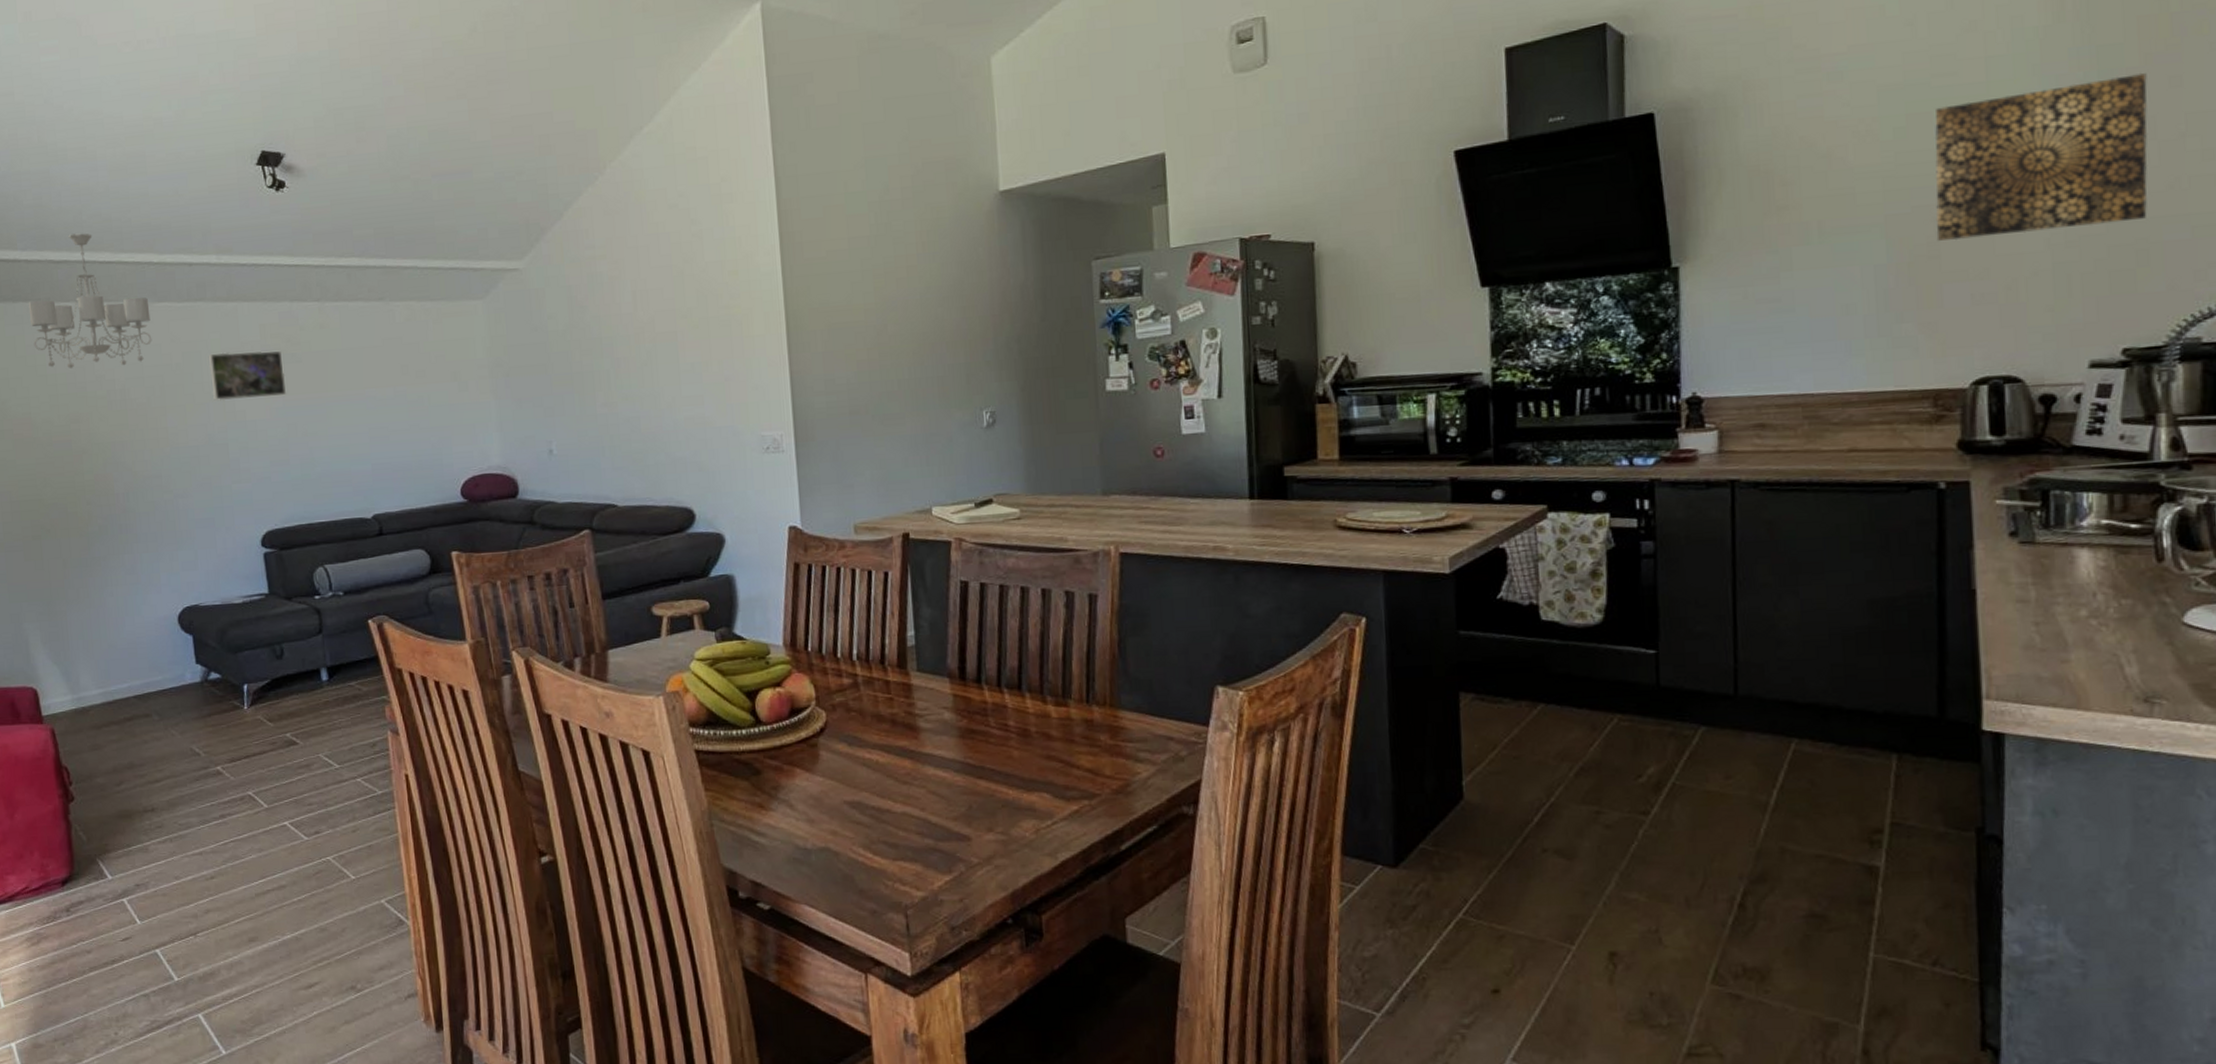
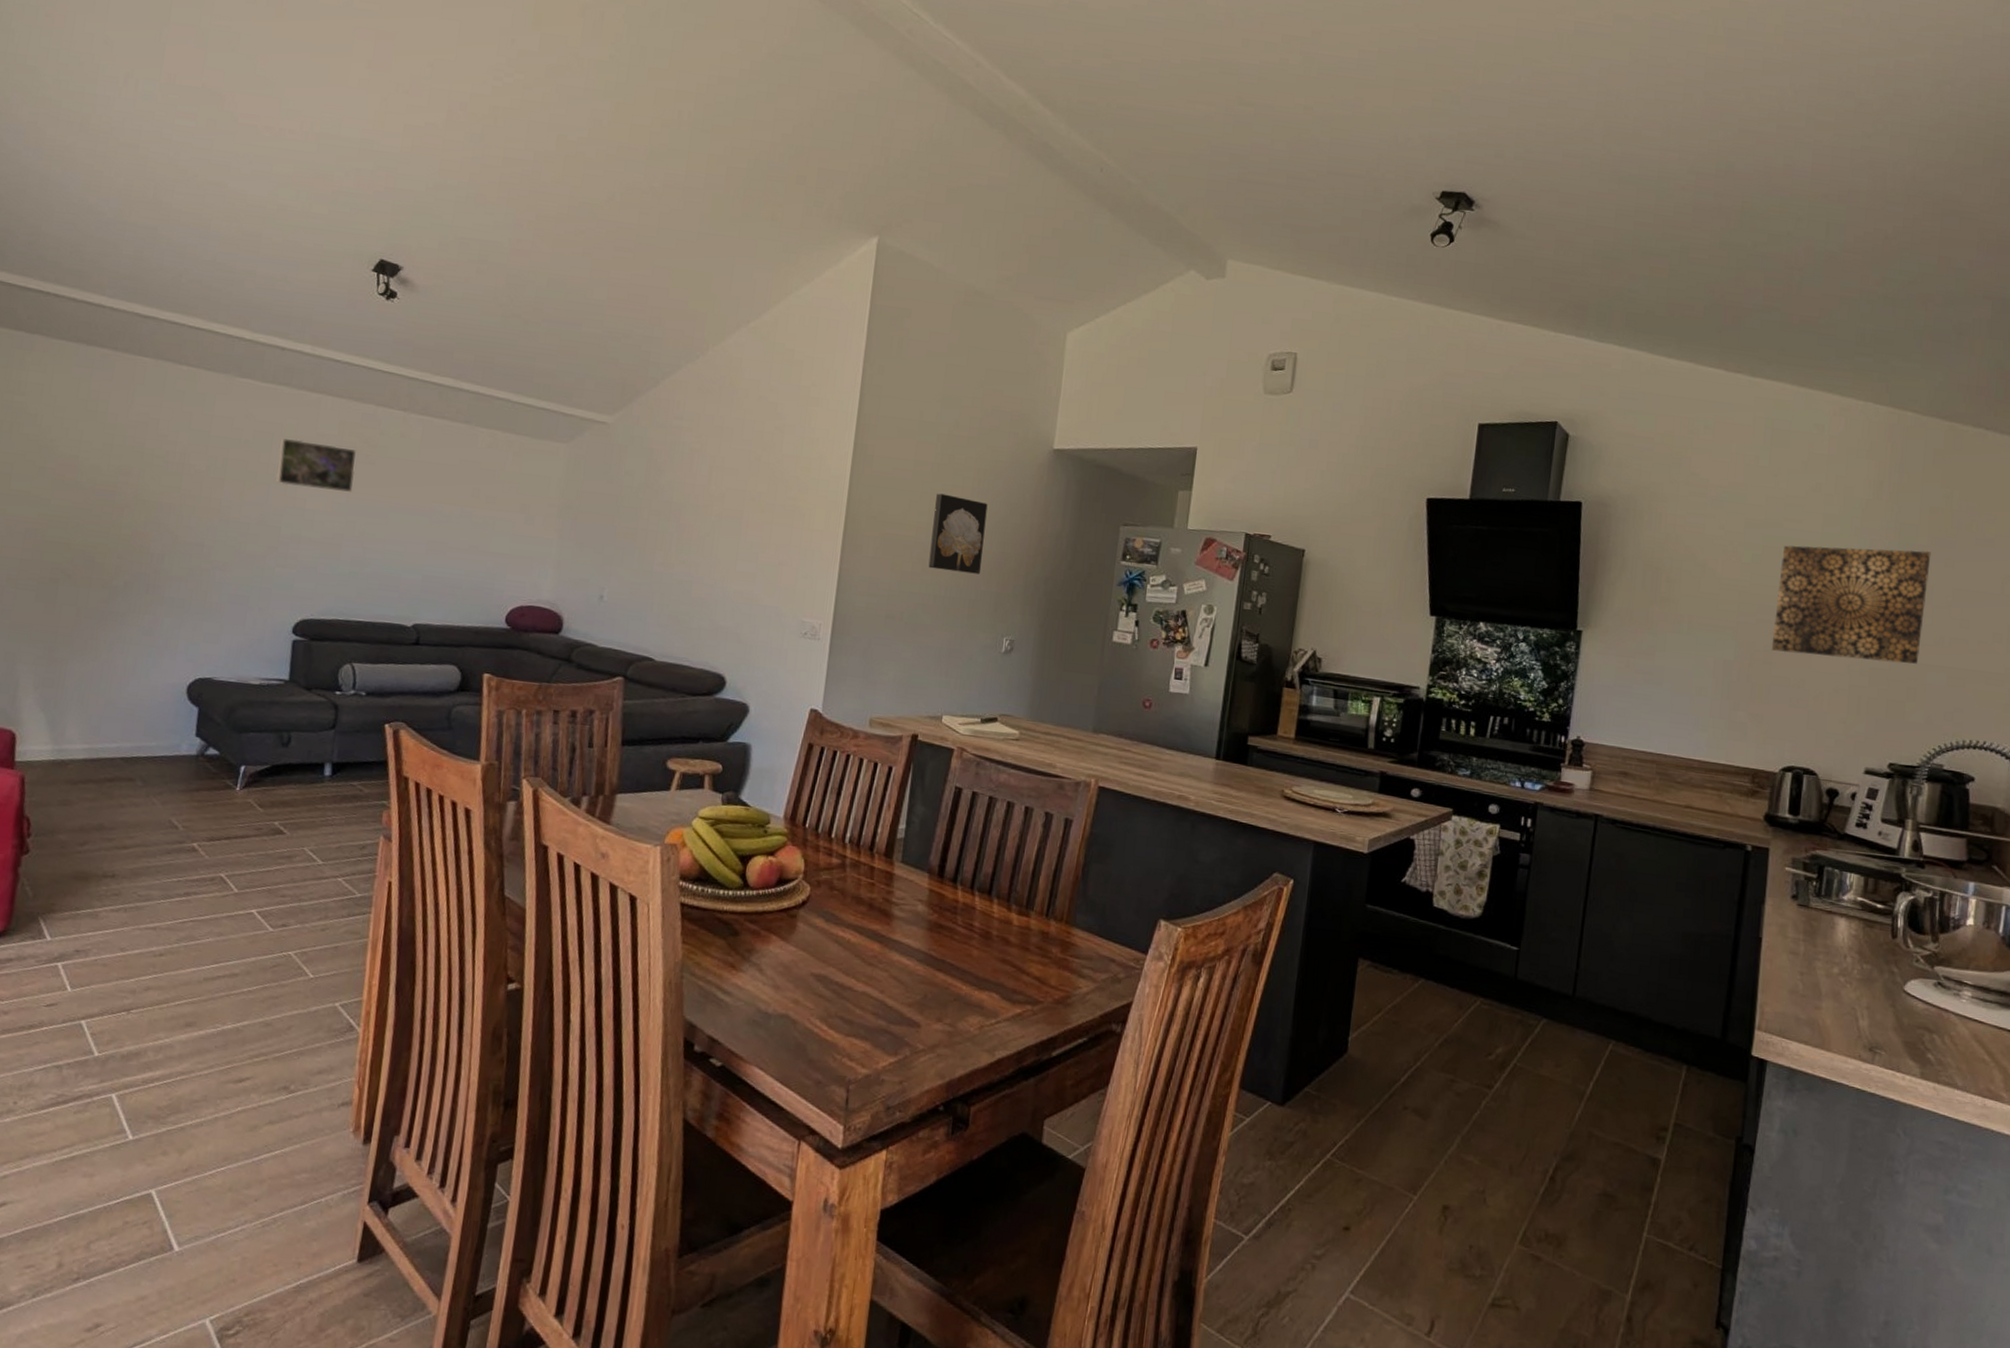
chandelier: present [28,233,152,368] -> none [99,293,231,431]
wall art: none [879,267,943,352] -> present [928,493,988,574]

